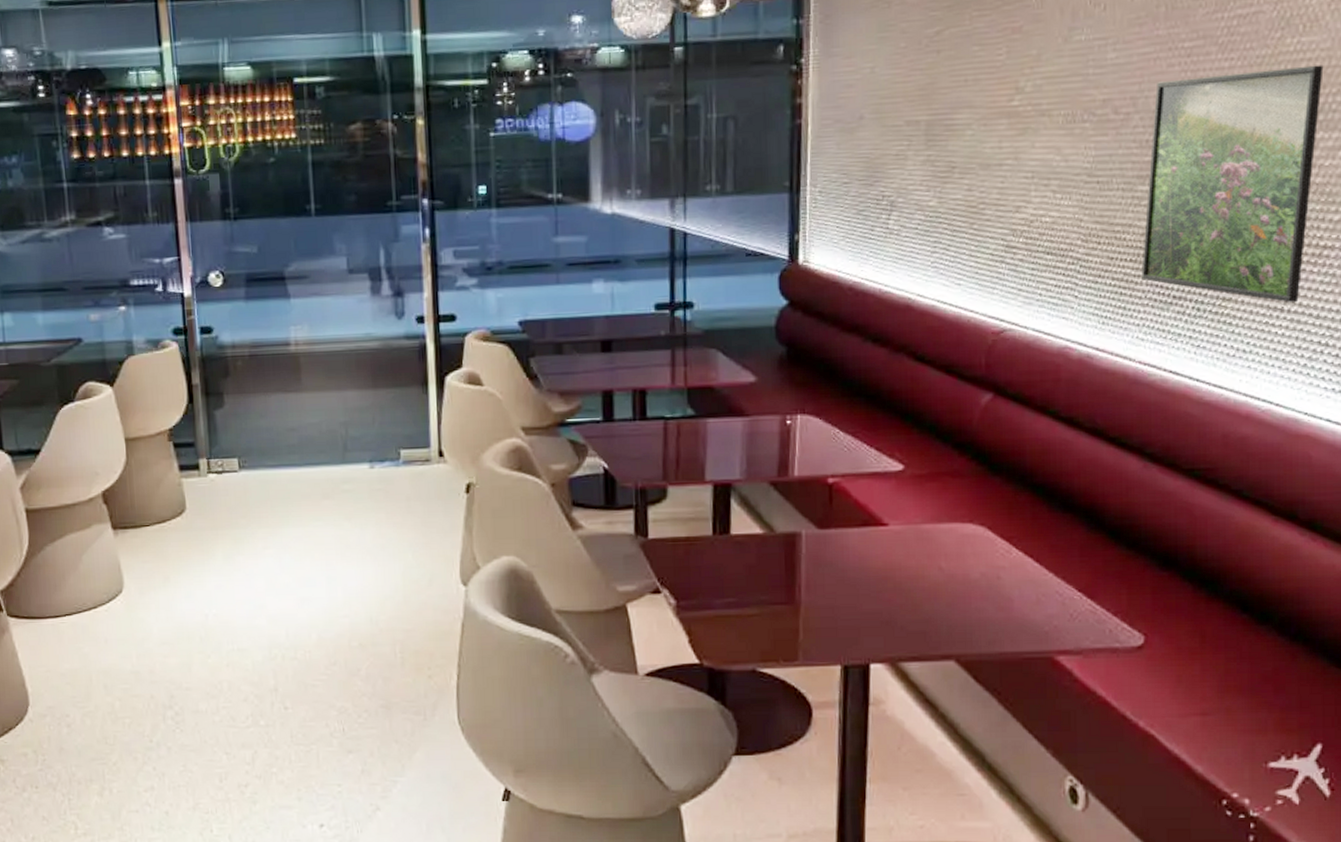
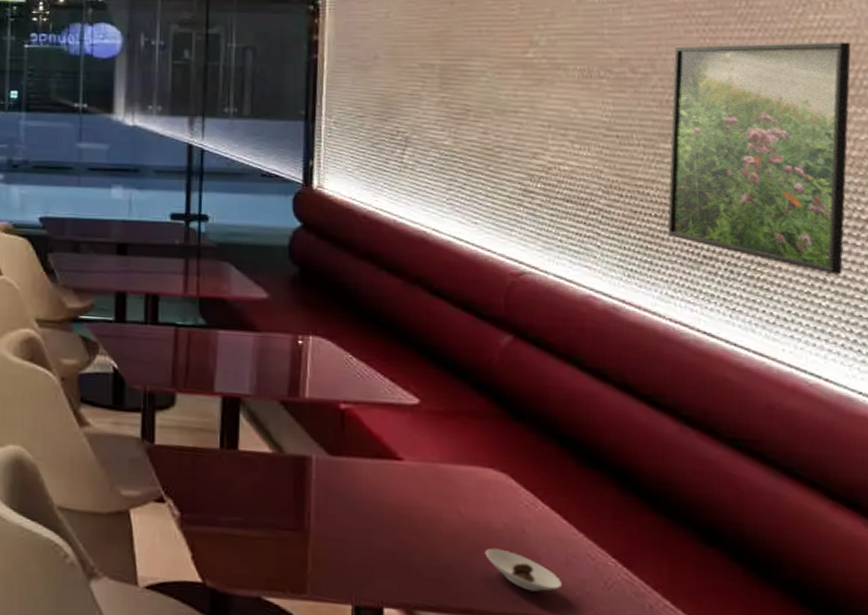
saucer: none [963,596,1032,631] -> present [484,548,562,592]

